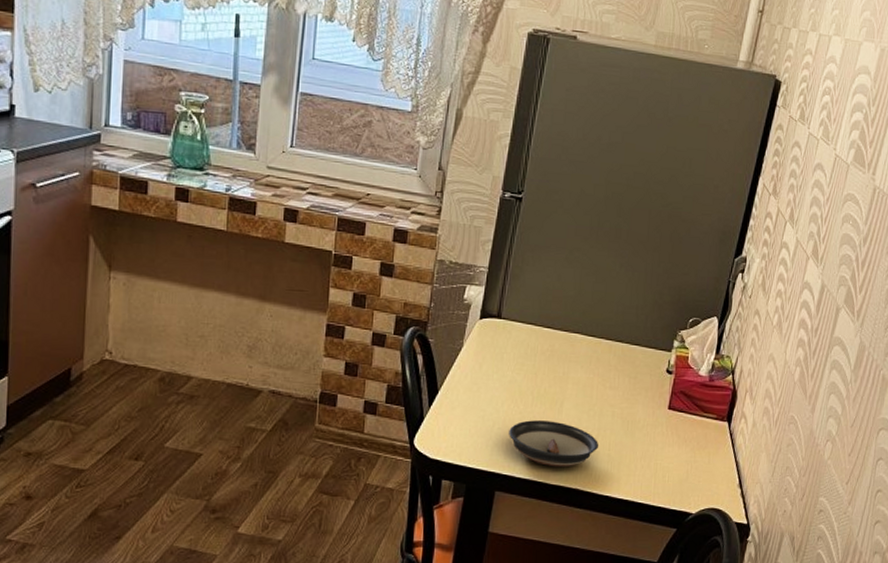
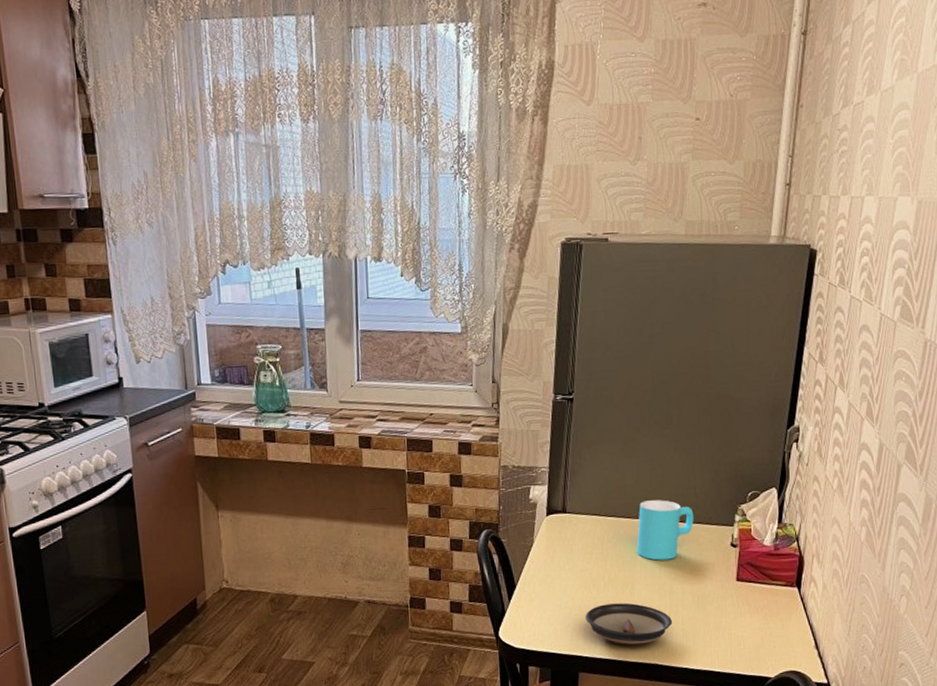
cup: none [570,315,633,380] -> present [636,500,694,561]

